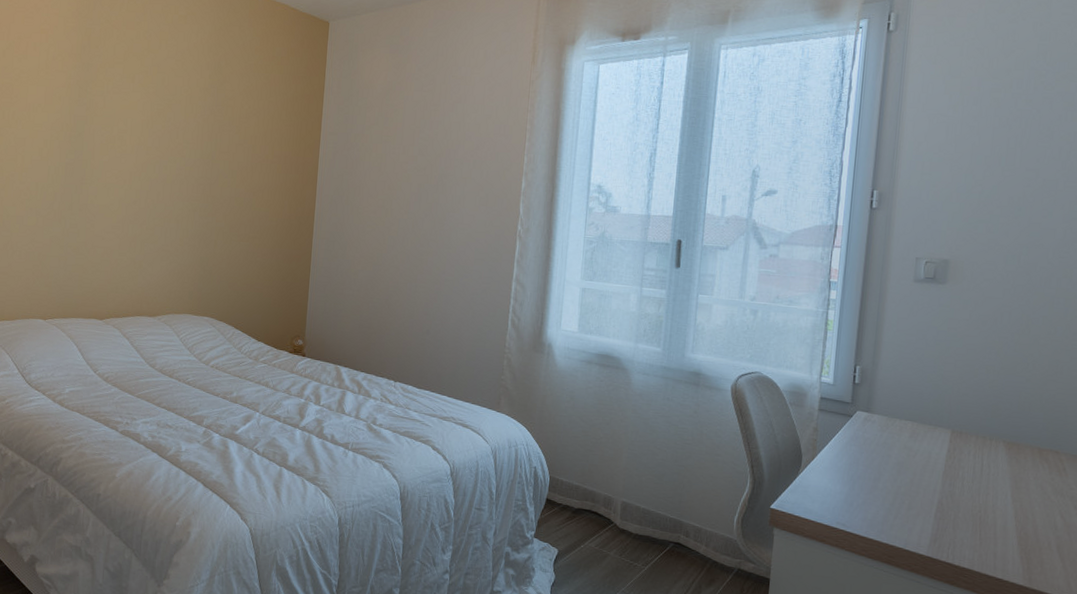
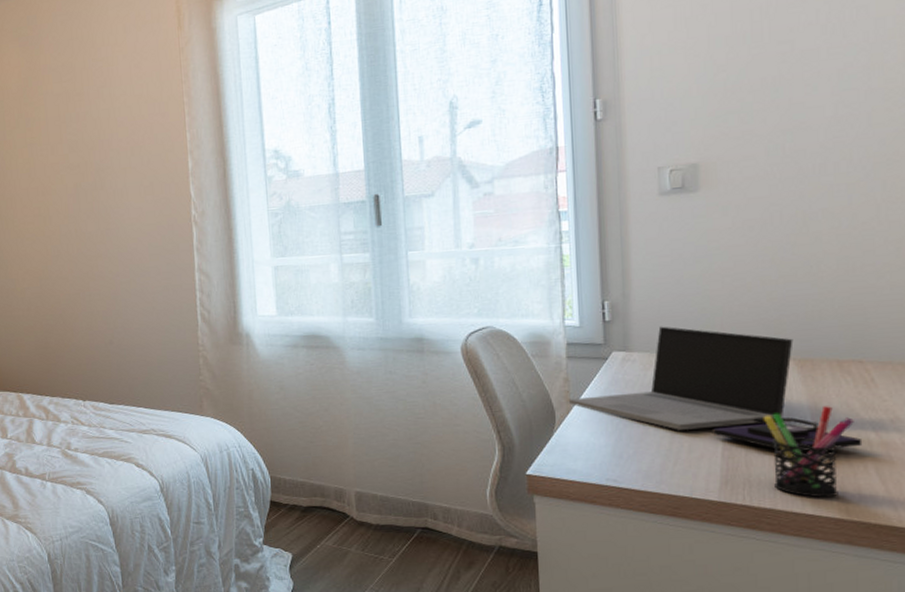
laptop computer: none [814,395,1050,525] -> present [568,326,863,449]
pen holder: none [972,486,1045,566] -> present [763,406,854,498]

